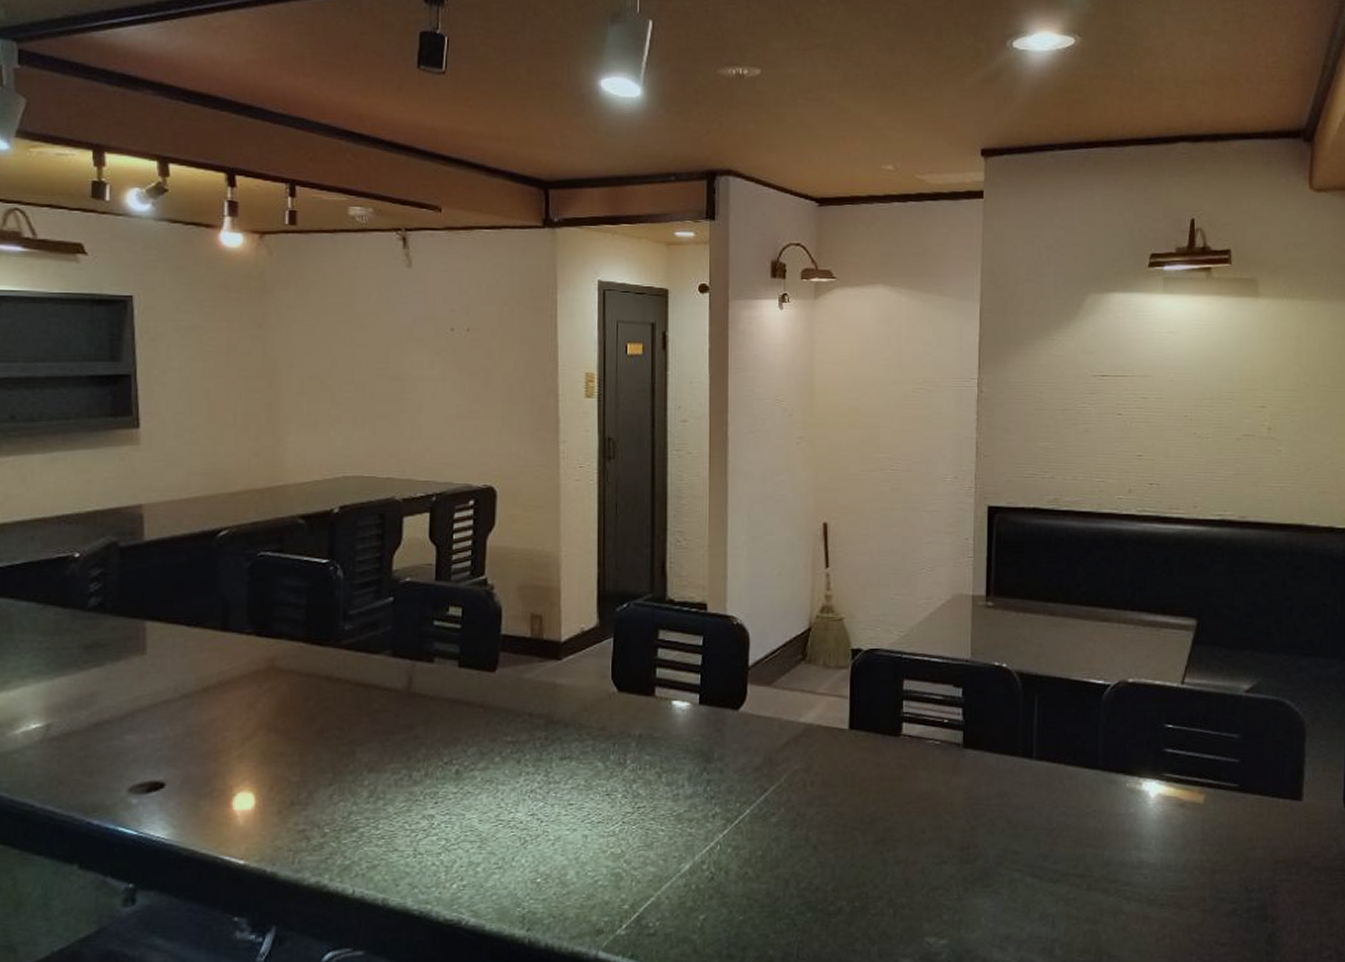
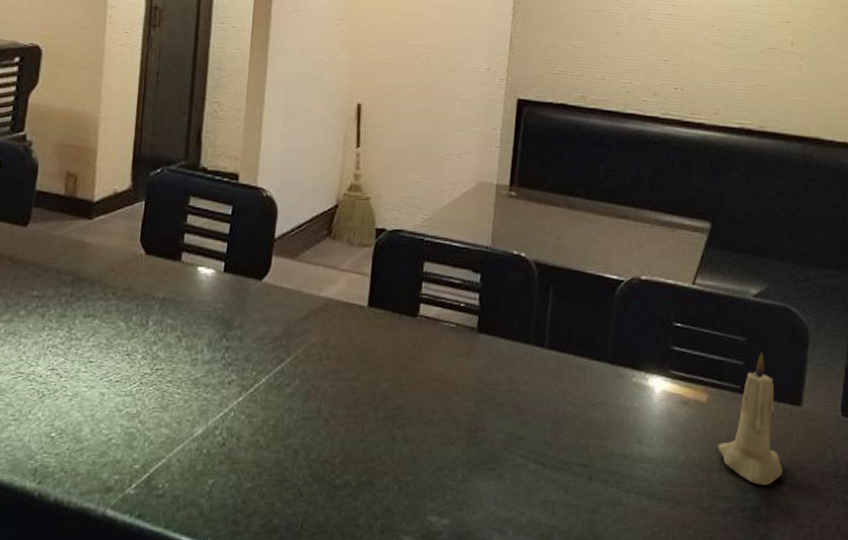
candle: none [1218,748,1286,884] -> present [717,352,782,485]

